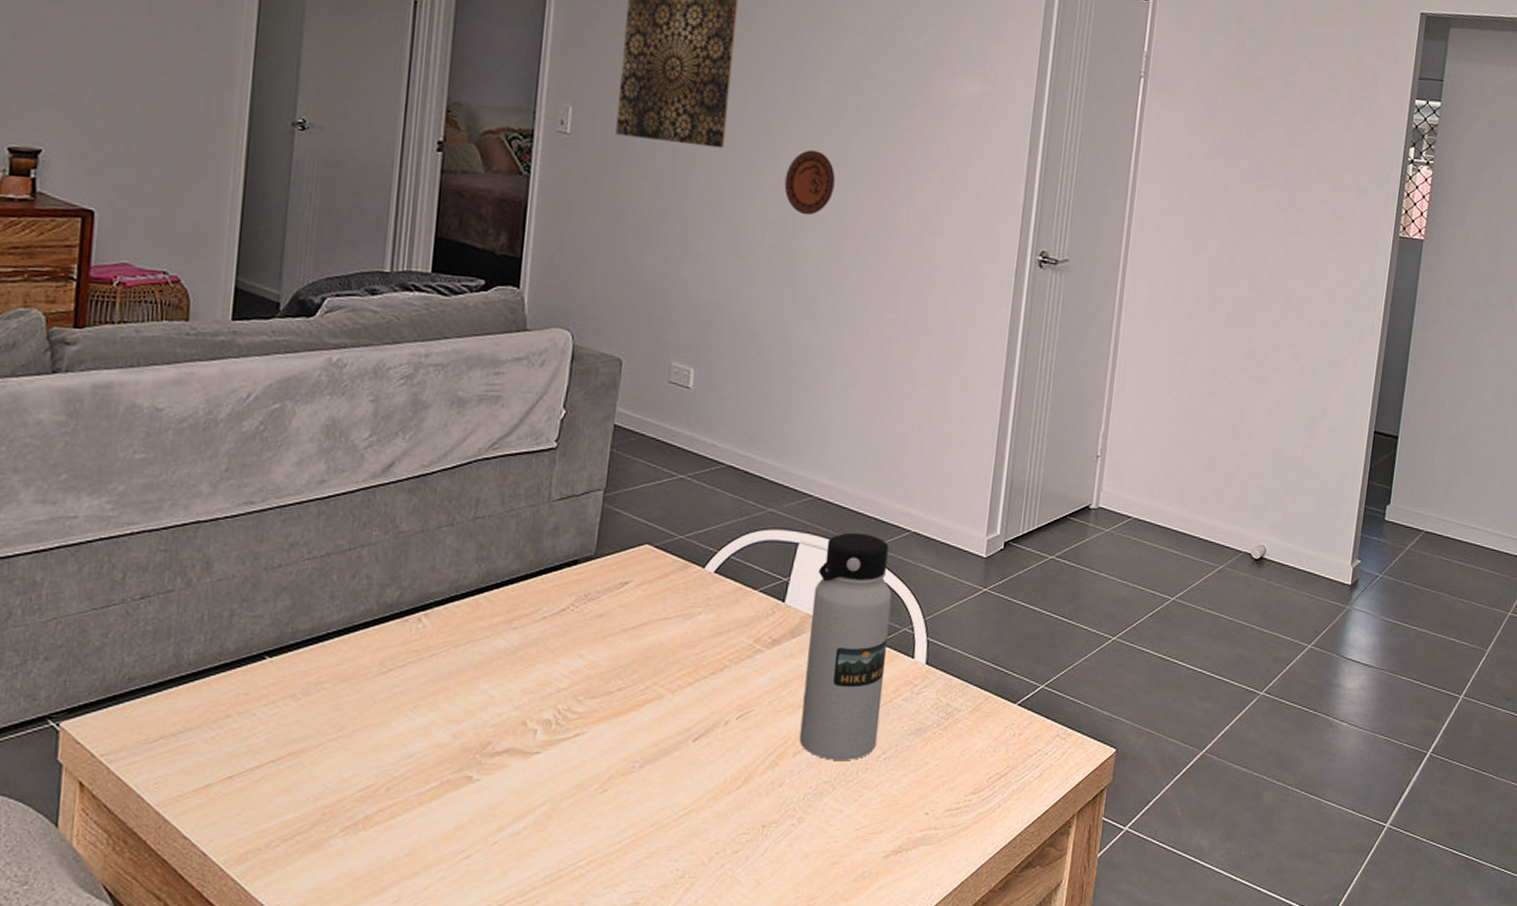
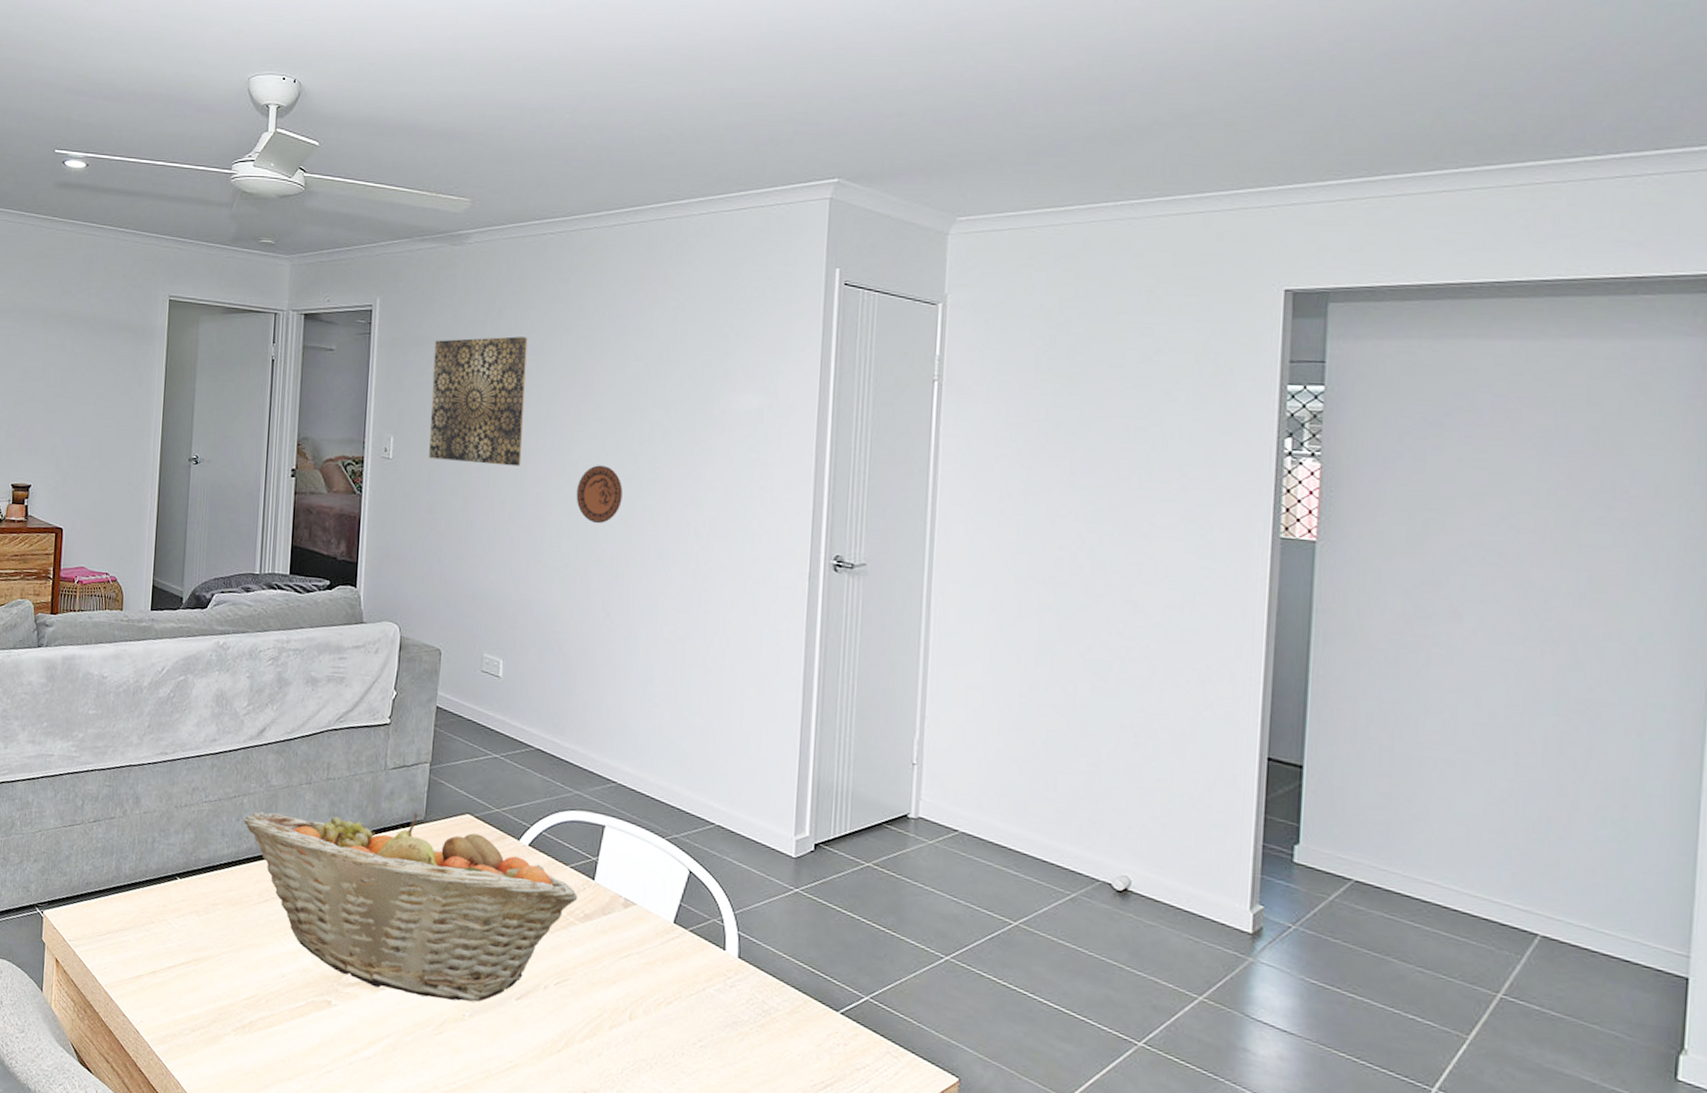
fruit basket: none [361,548,767,754] -> present [243,811,578,1002]
water bottle: present [799,532,892,760] -> none [615,820,700,1043]

